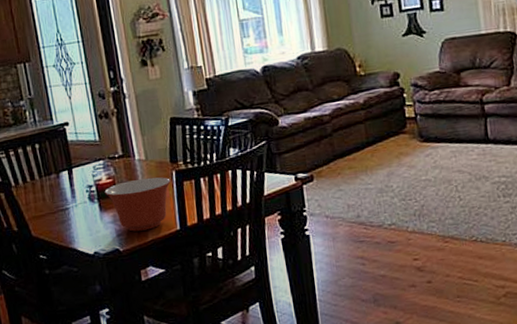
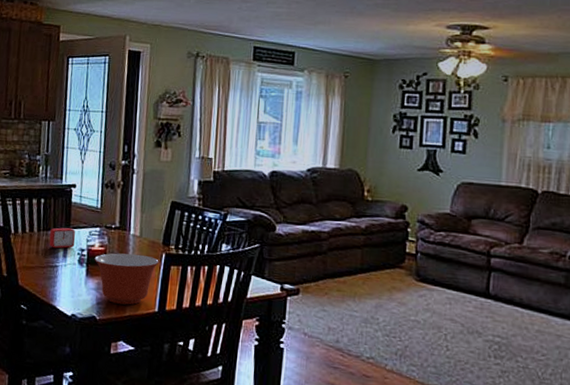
alarm clock: none [52,166,81,192] -> present [49,227,76,249]

